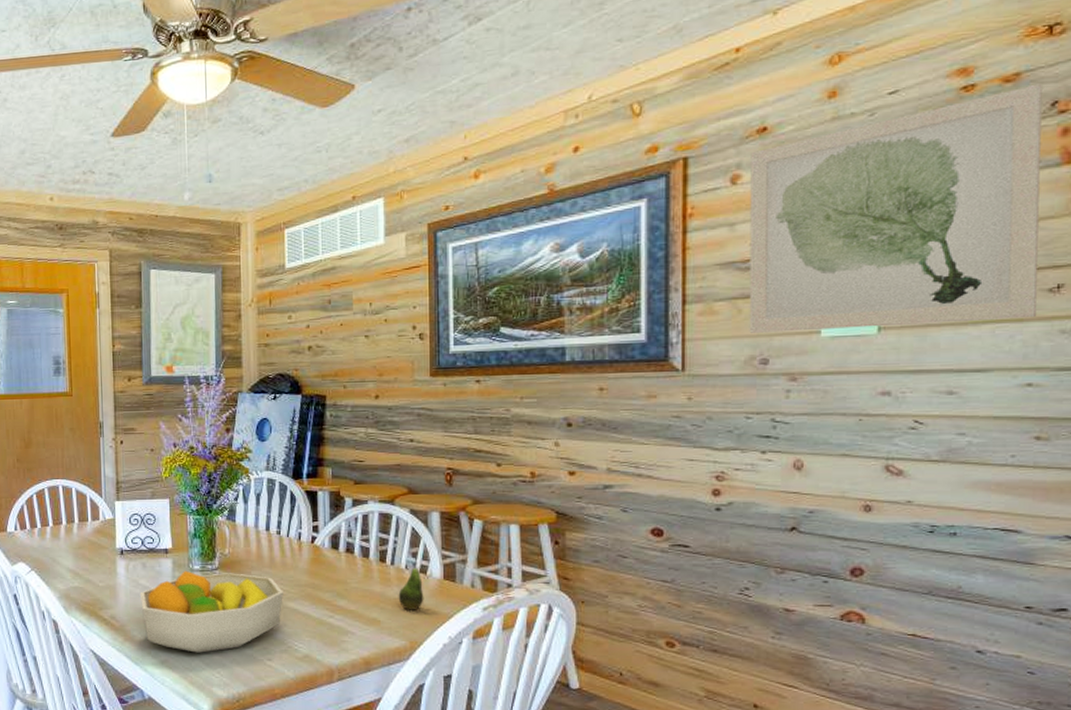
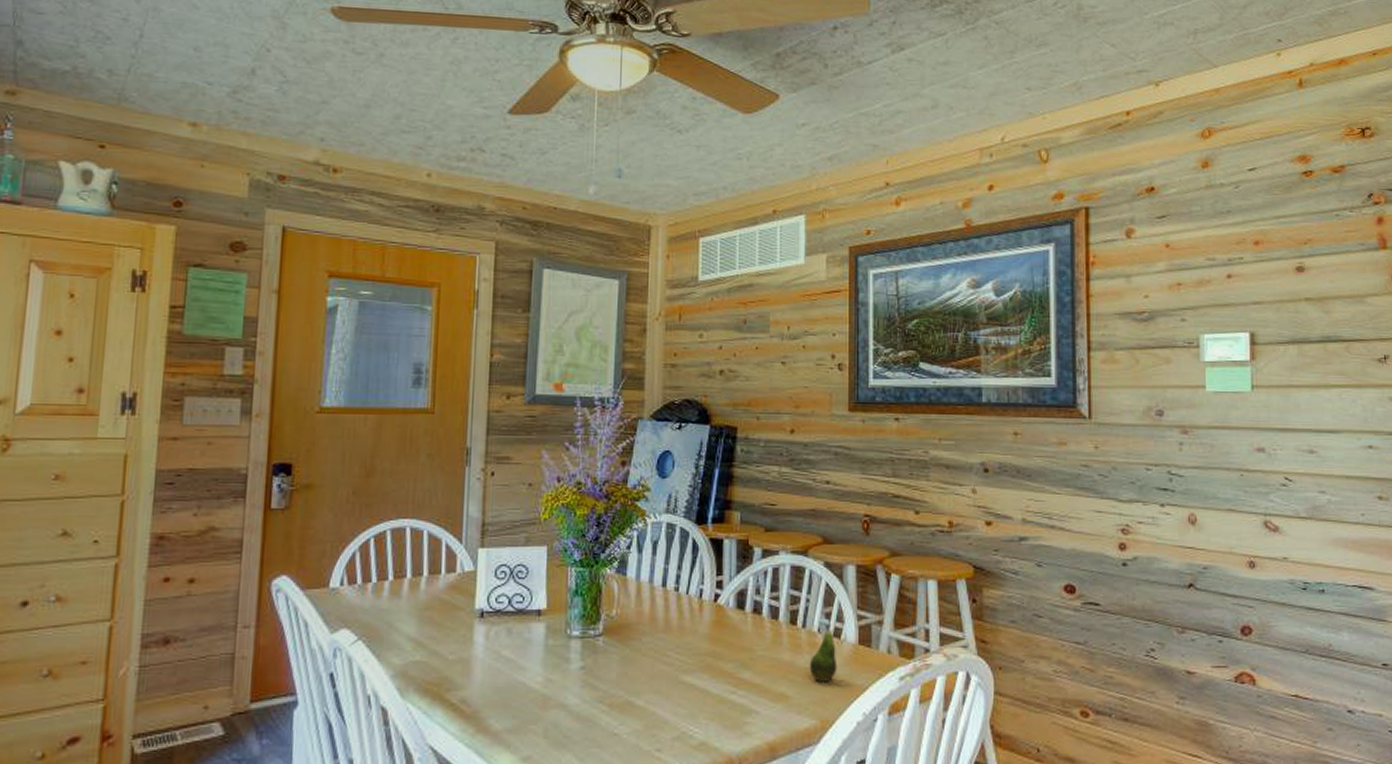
fruit bowl: present [139,570,283,653] -> none [501,637,679,745]
wall art: present [749,83,1042,333] -> none [1142,177,1372,385]

